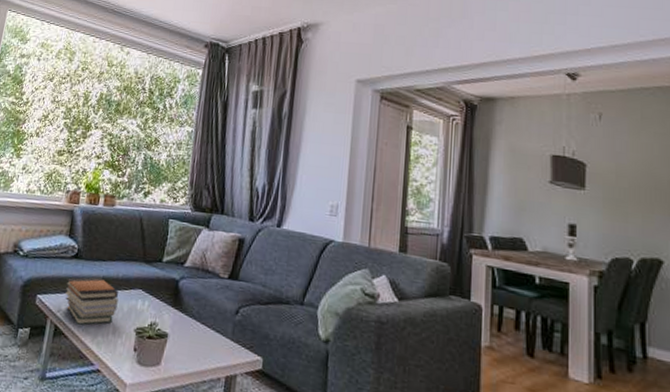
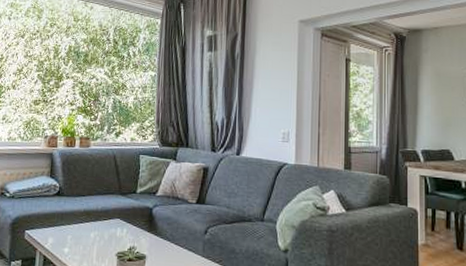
book stack: present [65,277,119,325] -> none [51,211,99,254]

